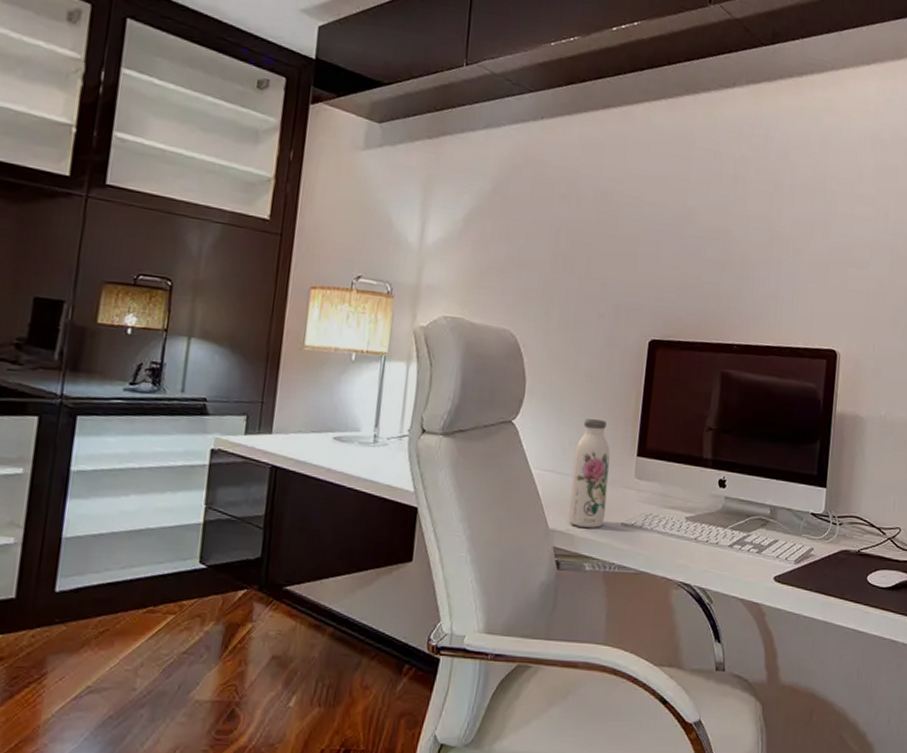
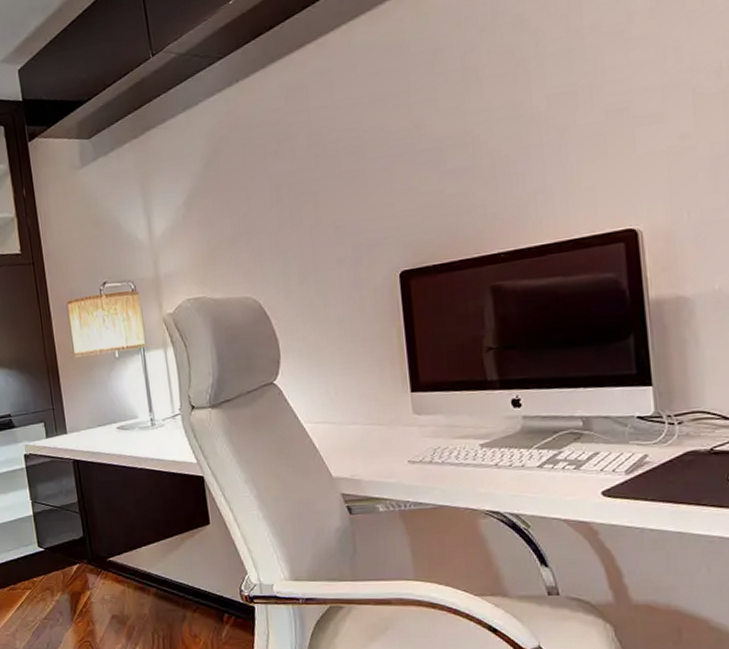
water bottle: present [568,419,610,528] -> none [343,363,389,471]

